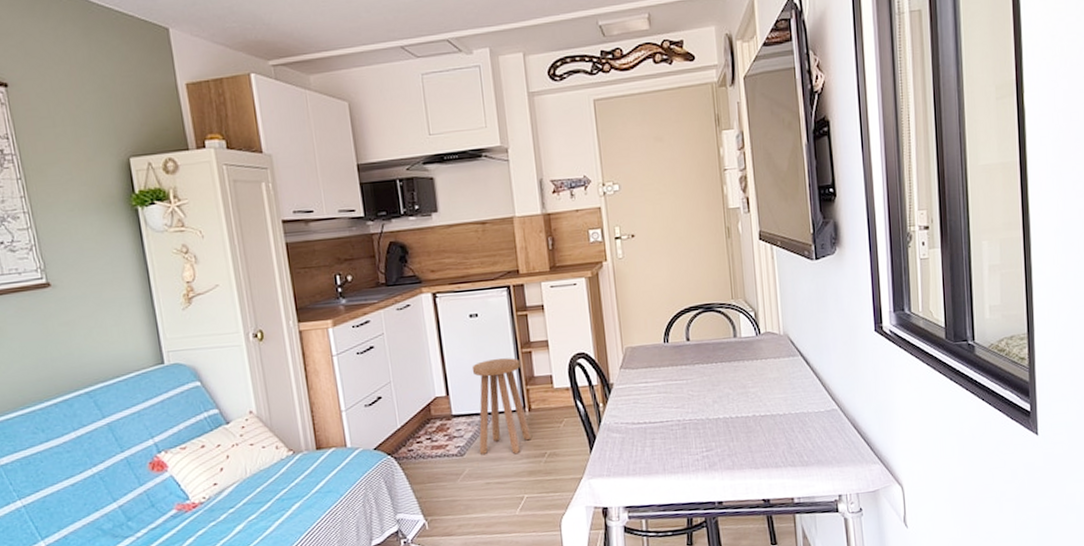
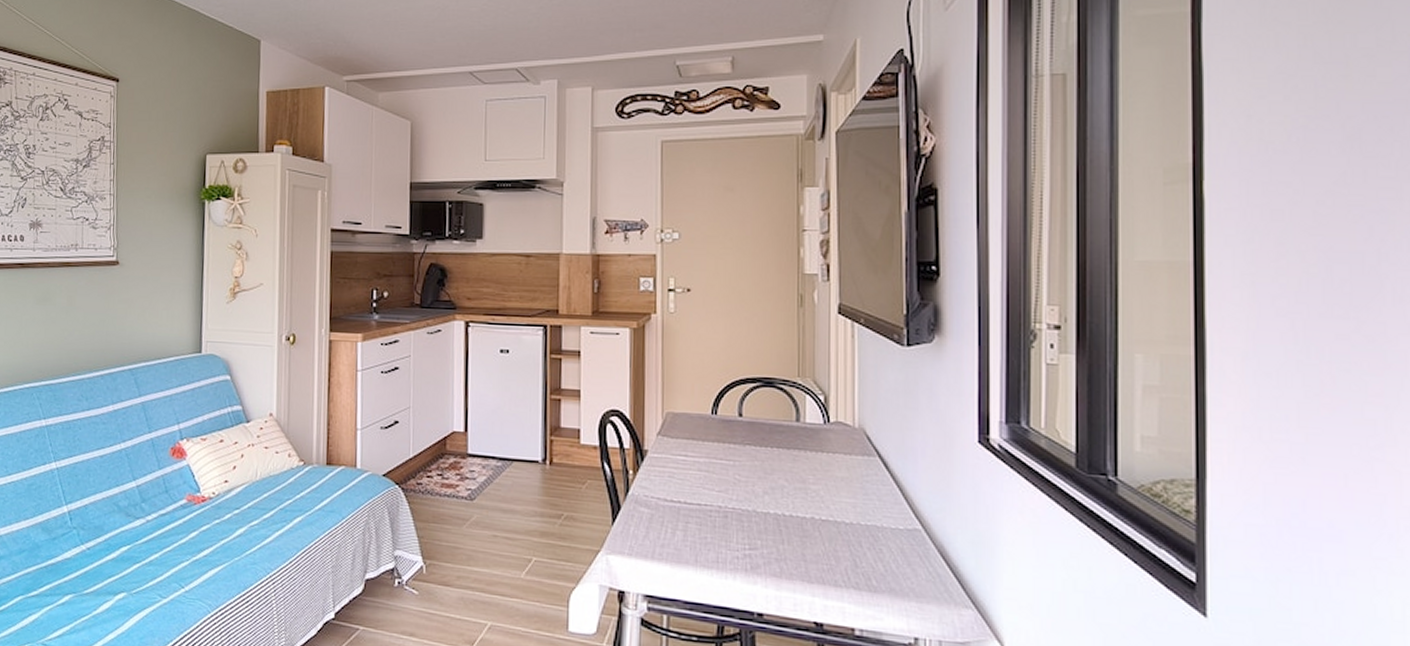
stool: present [472,358,531,455] -> none [490,401,549,510]

